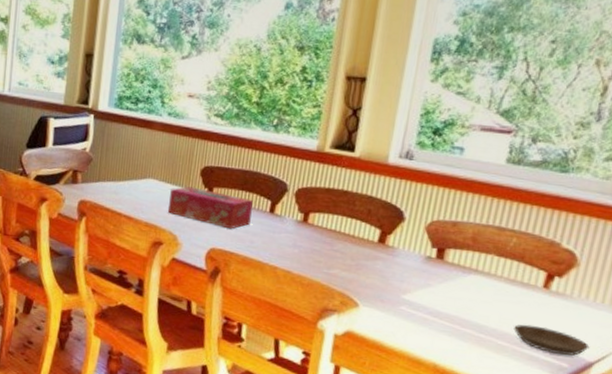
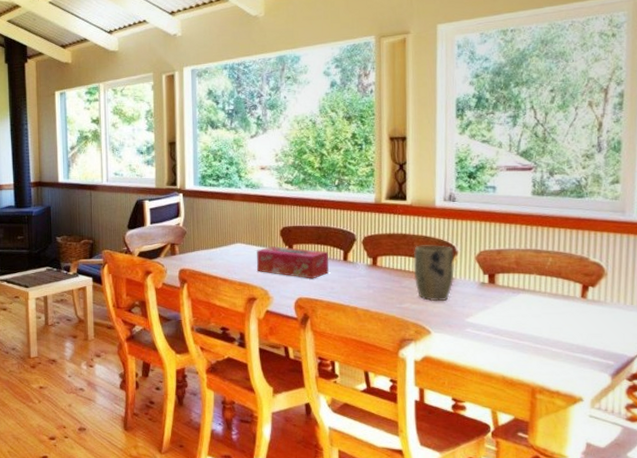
plant pot: none [348,205,402,272] -> present [413,245,455,302]
saucer: present [514,324,590,356] -> none [563,331,629,355]

